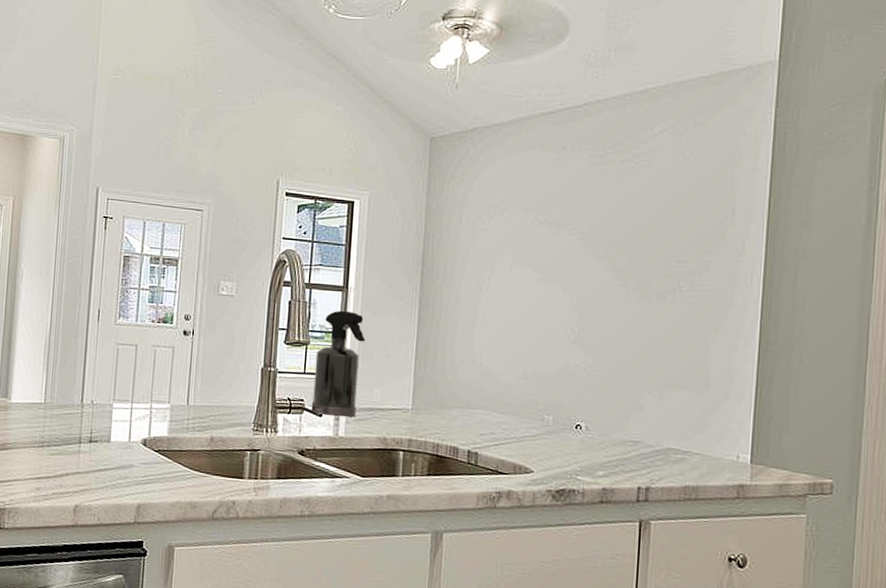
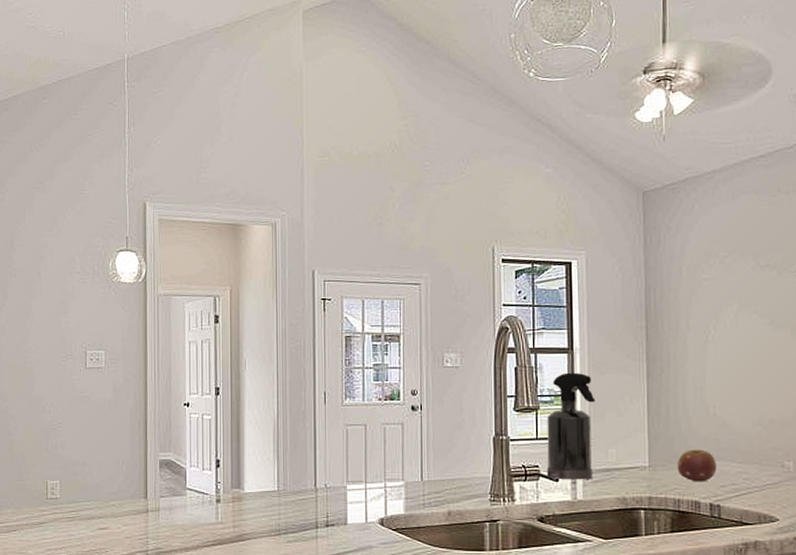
fruit: none [439,396,478,429] -> present [677,449,717,482]

